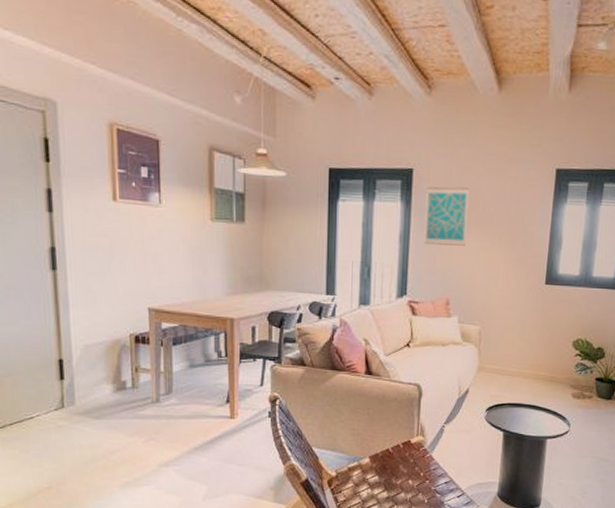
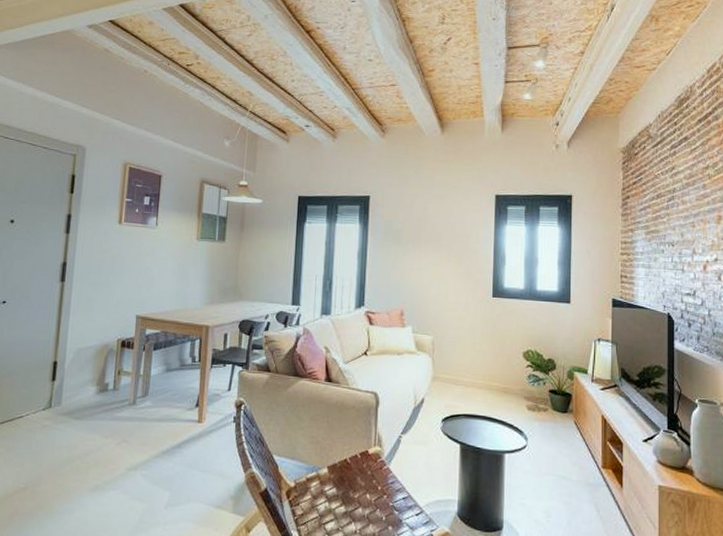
wall art: present [424,187,470,246] -> none [379,211,420,262]

